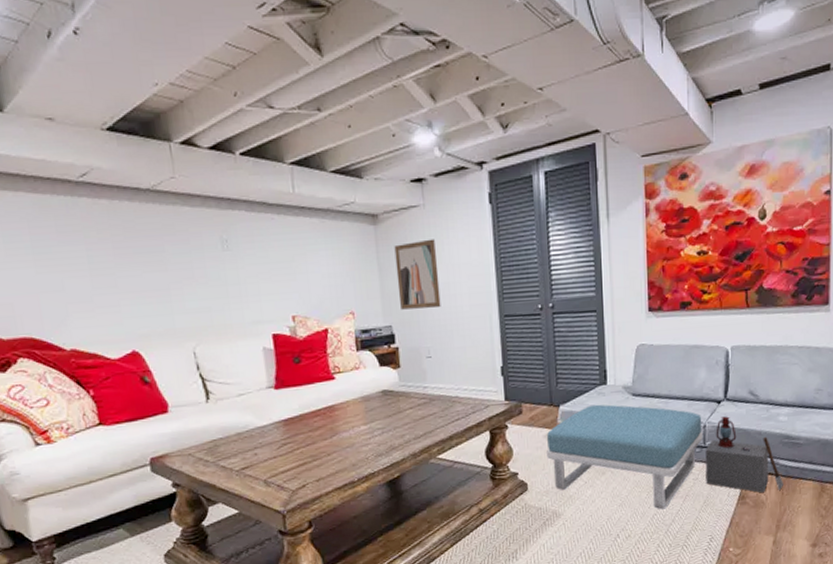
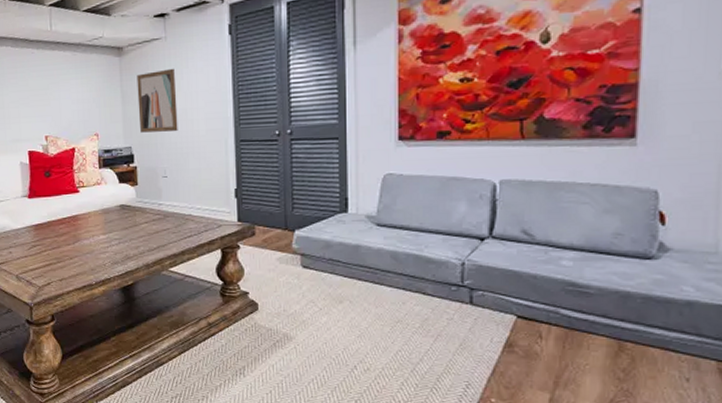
footstool: present [547,404,702,510] -> none [279,232,460,347]
lantern: present [705,416,783,493] -> none [463,255,565,344]

